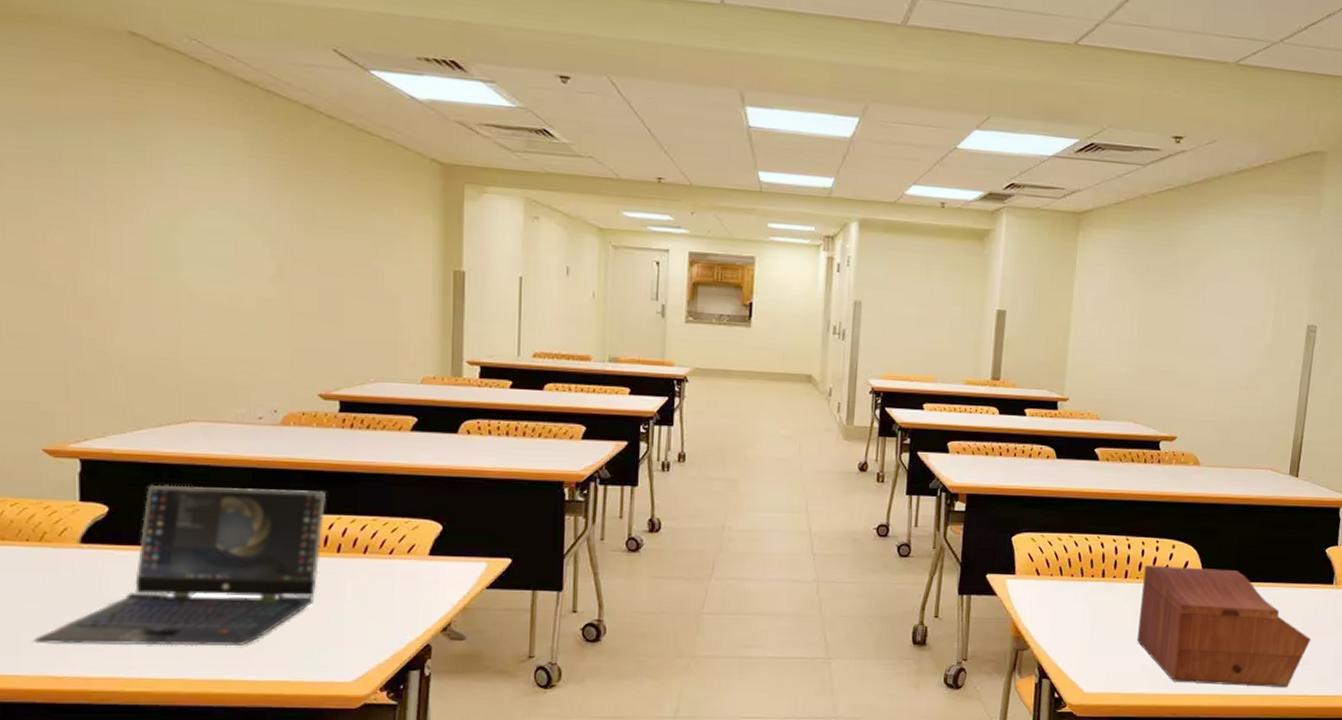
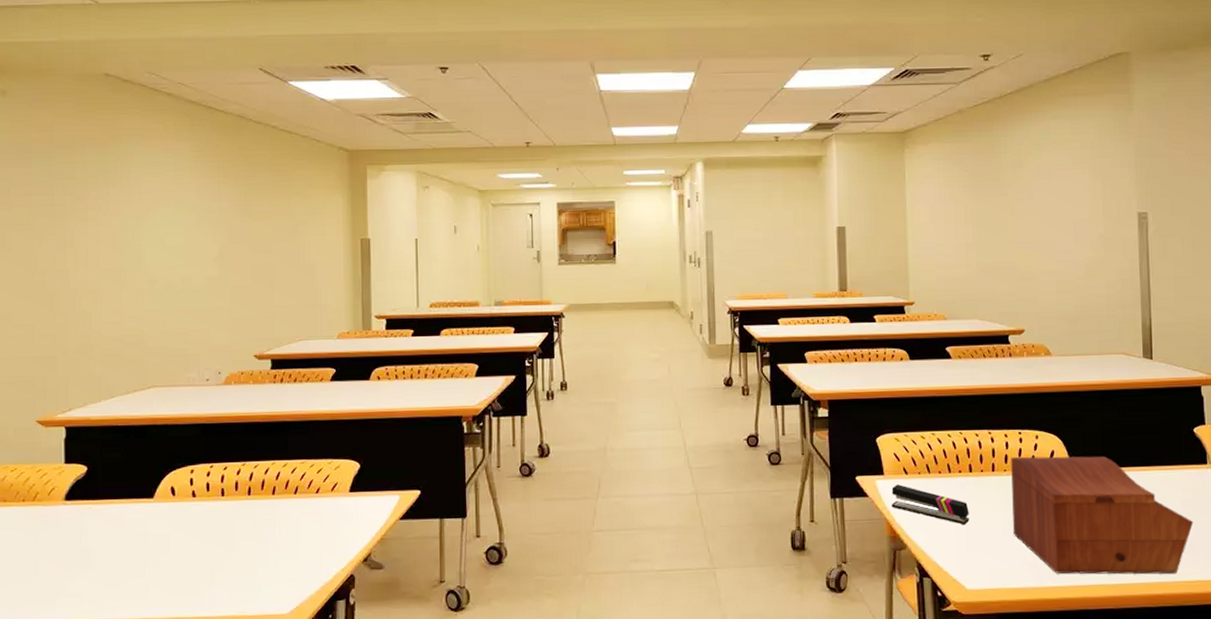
laptop computer: present [33,484,326,647] -> none [27,440,262,592]
stapler: none [1018,585,1097,629] -> present [891,484,969,524]

